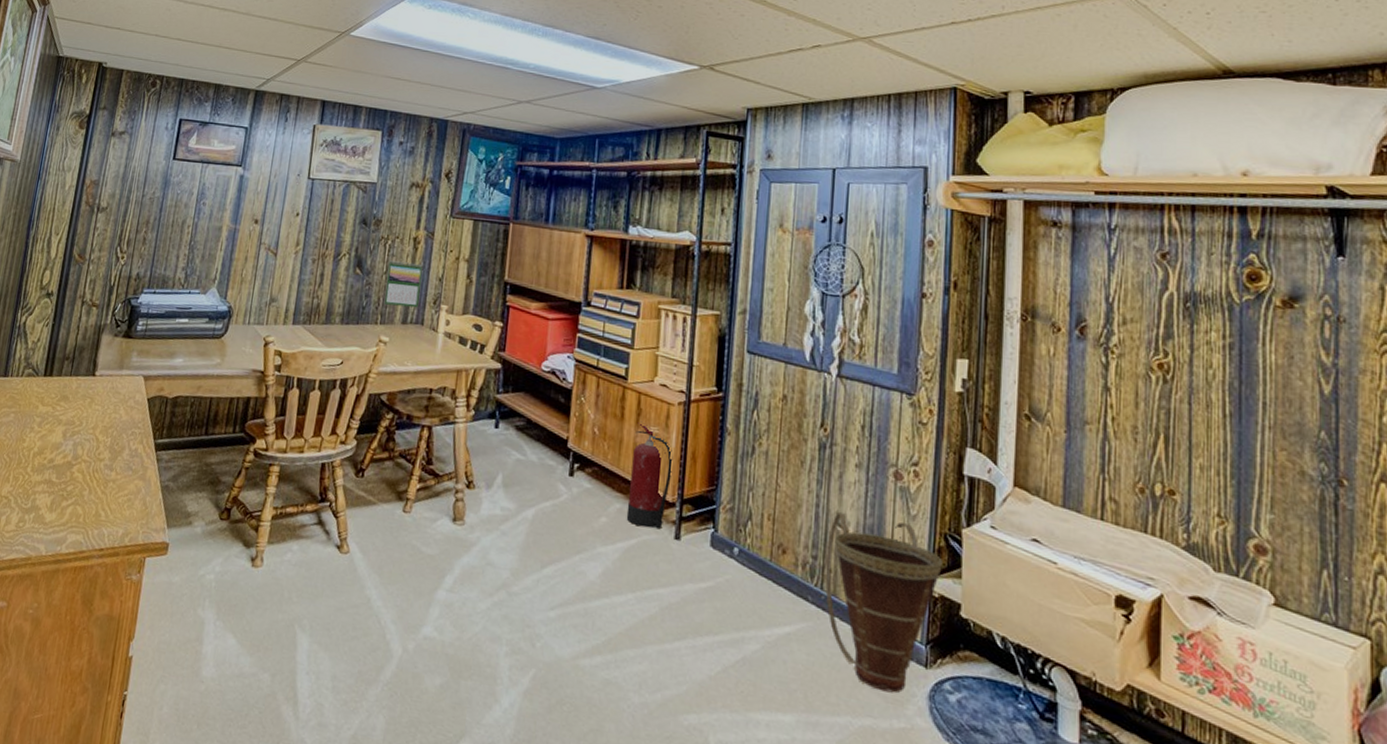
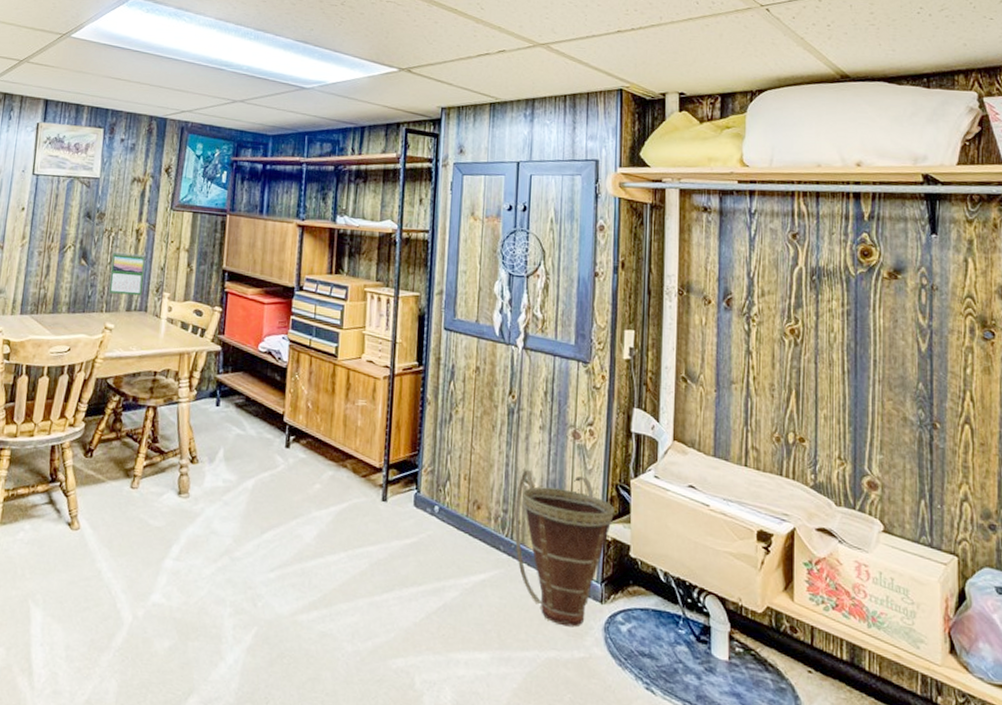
fire extinguisher: present [626,421,673,530] -> none [338,395,380,493]

